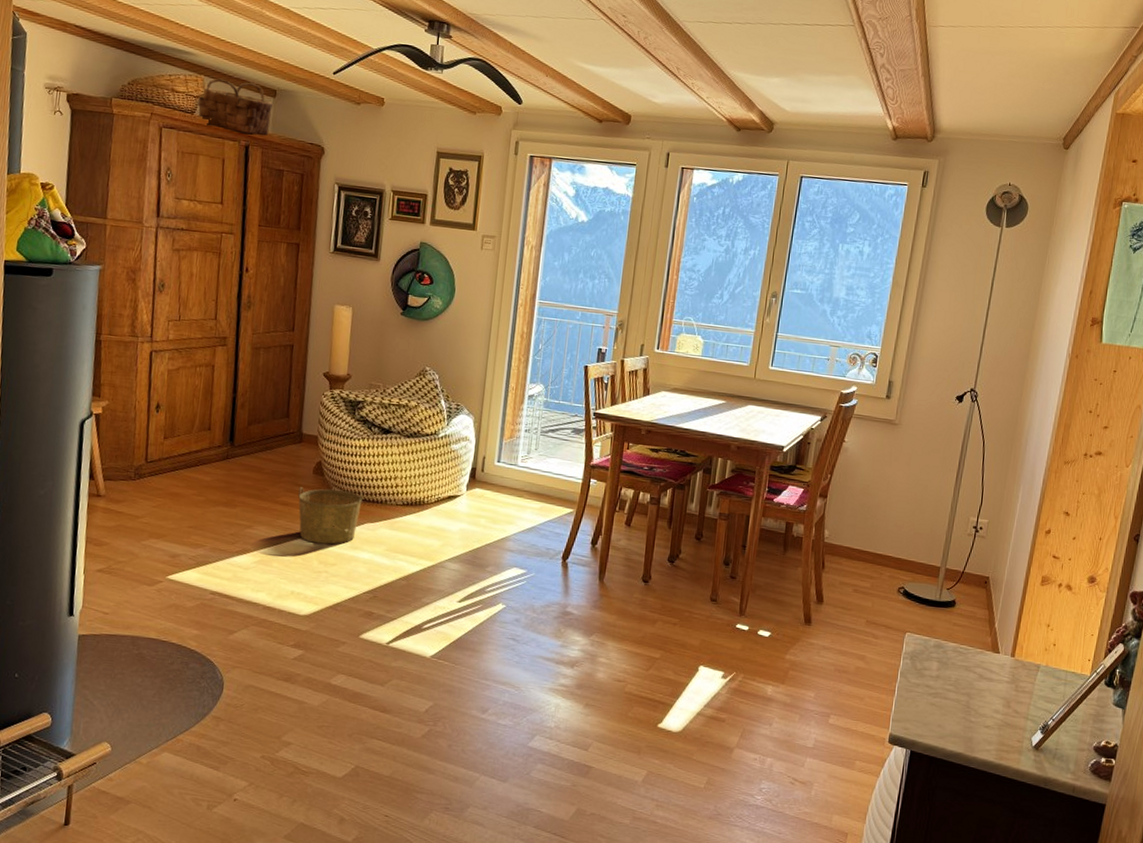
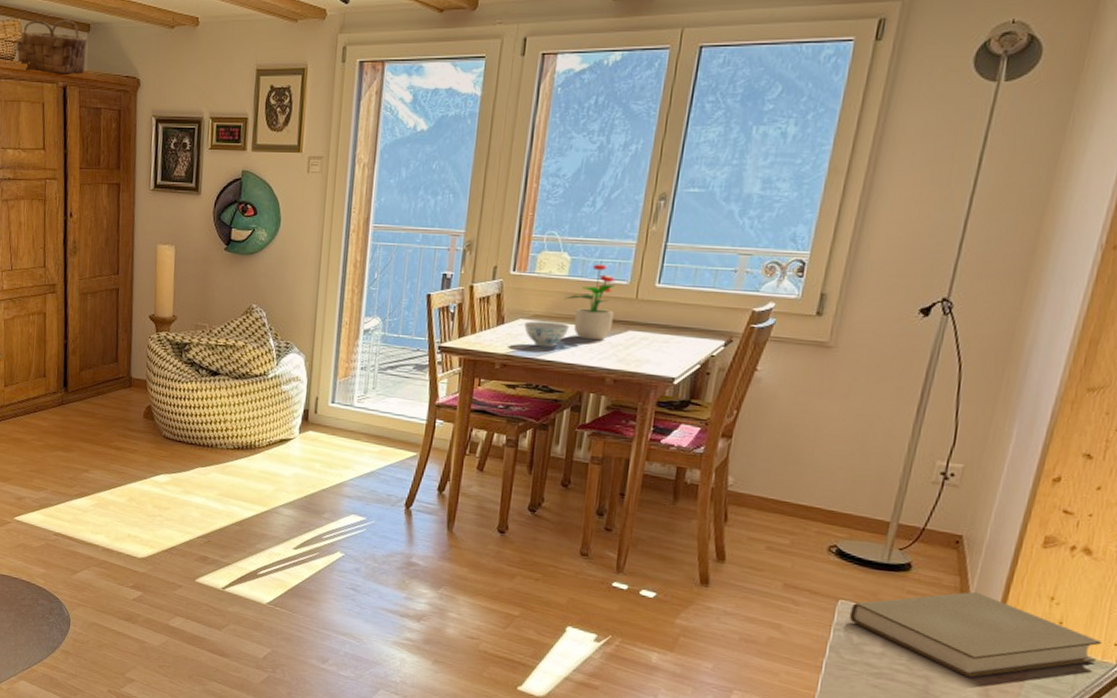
basket: present [297,487,364,545] -> none [129,431,194,489]
bowl: none [666,393,702,417] -> present [524,321,569,348]
potted flower: none [698,347,739,412] -> present [564,264,616,340]
book: none [913,622,1081,693] -> present [849,591,1102,678]

